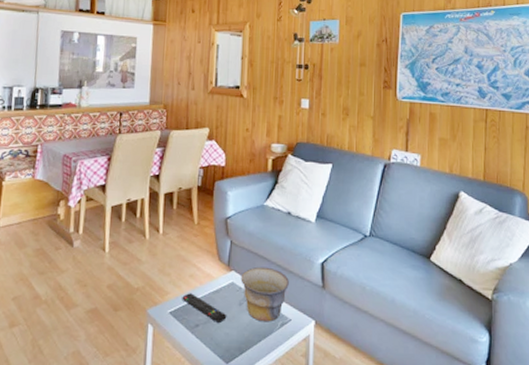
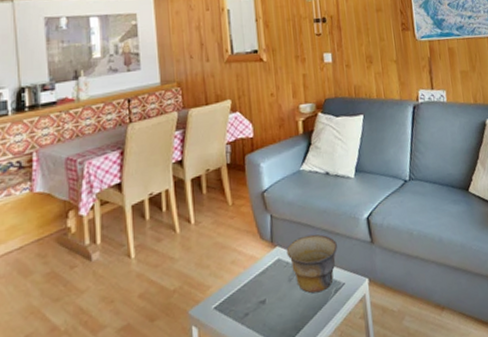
remote control: present [182,293,227,323] -> none [226,281,278,306]

